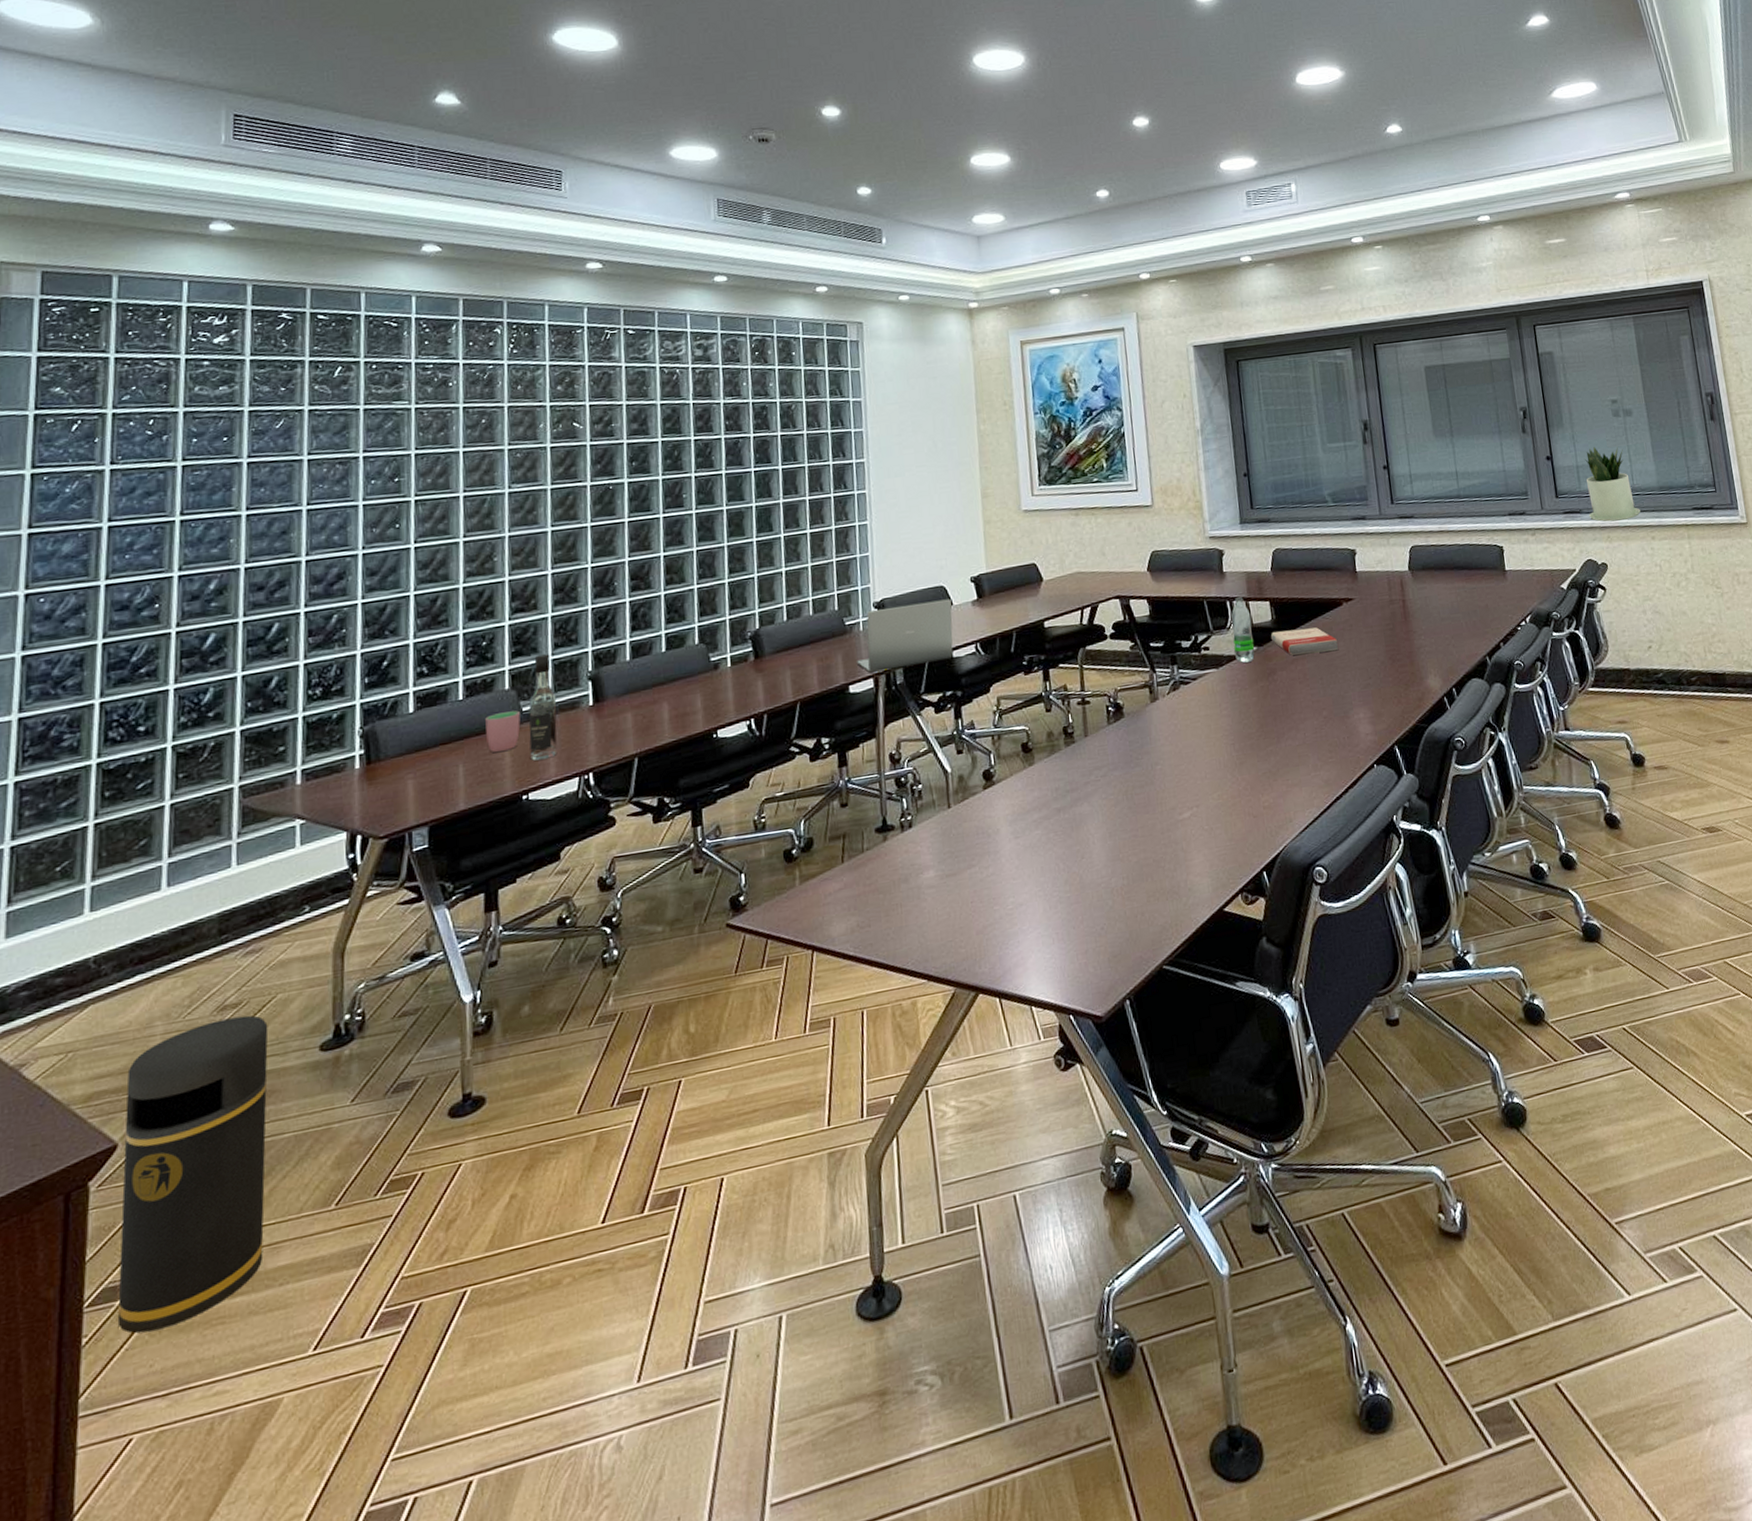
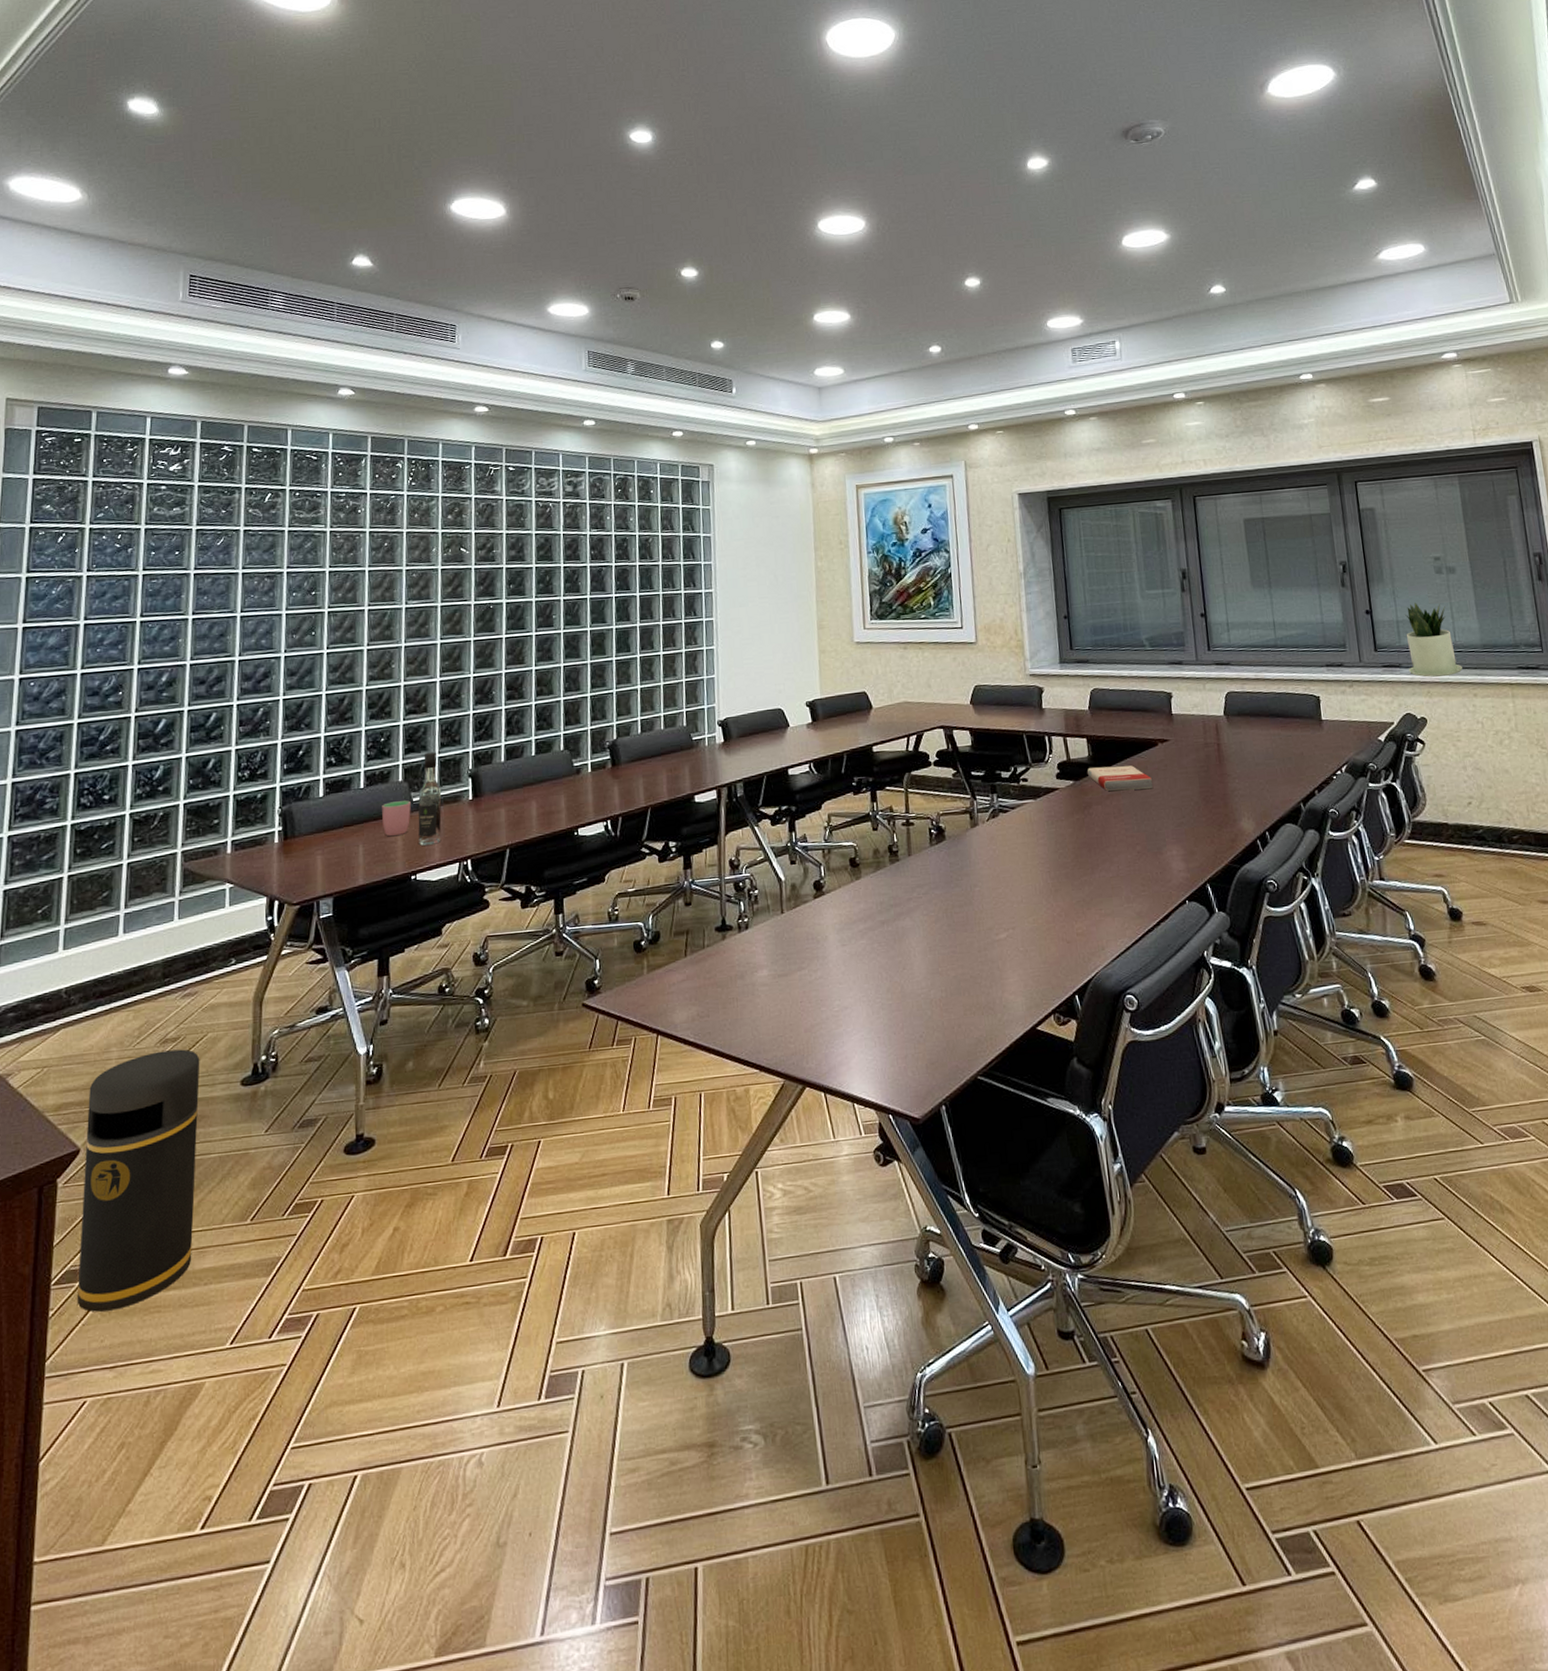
laptop: present [857,598,954,673] -> none [702,721,789,785]
bottle: present [1230,597,1255,663] -> none [1049,733,1072,796]

